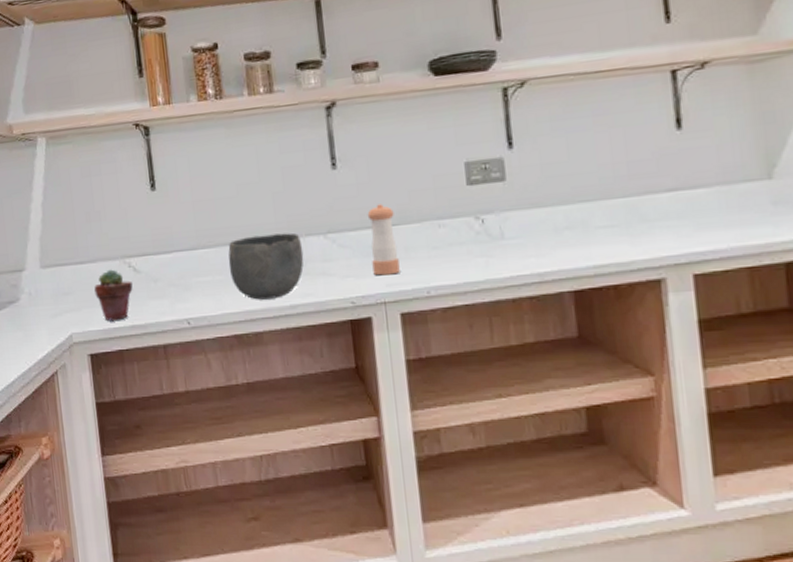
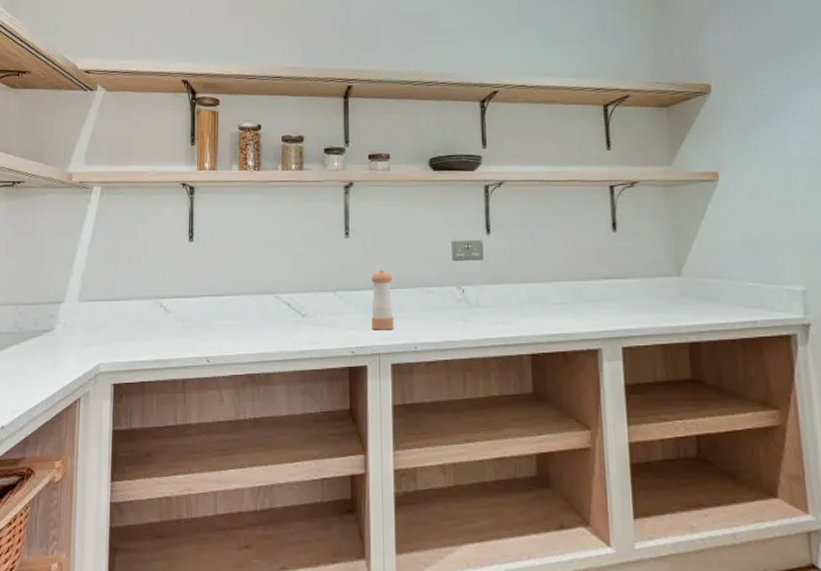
potted succulent: present [94,269,133,321] -> none [126,307,162,354]
bowl: present [228,232,304,300] -> none [249,288,315,344]

